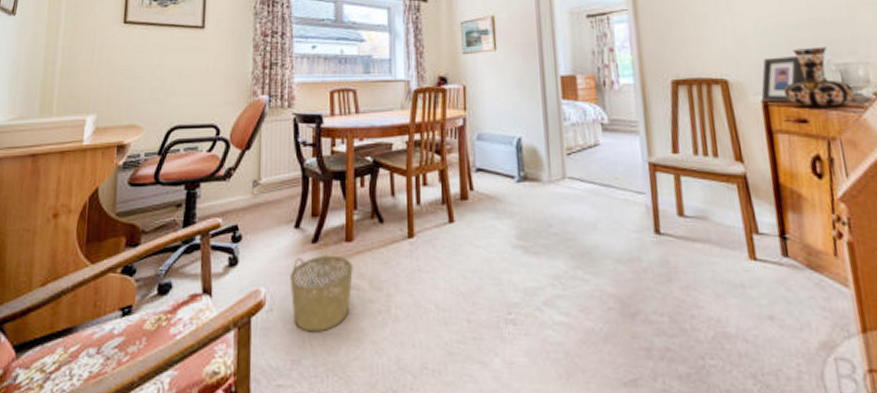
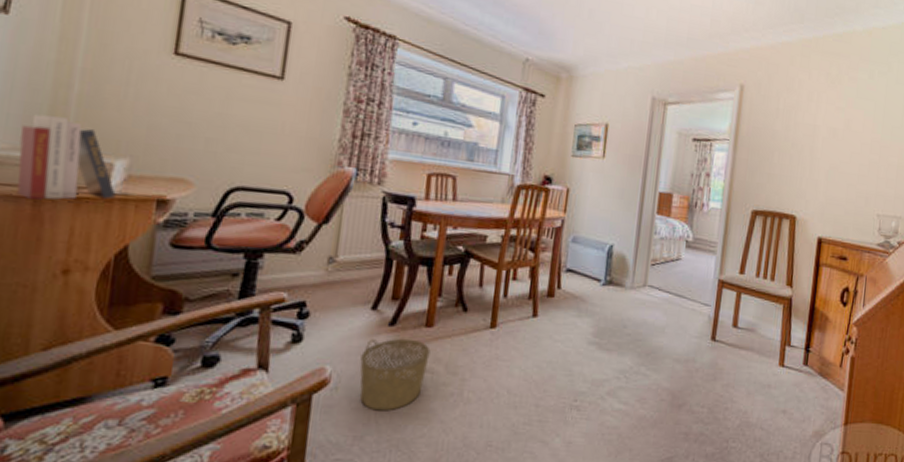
books: none [22,88,88,157] -> present [16,114,116,200]
picture frame: present [761,56,806,103] -> none [818,202,854,242]
decorative vase: present [784,46,855,108] -> none [835,197,885,251]

